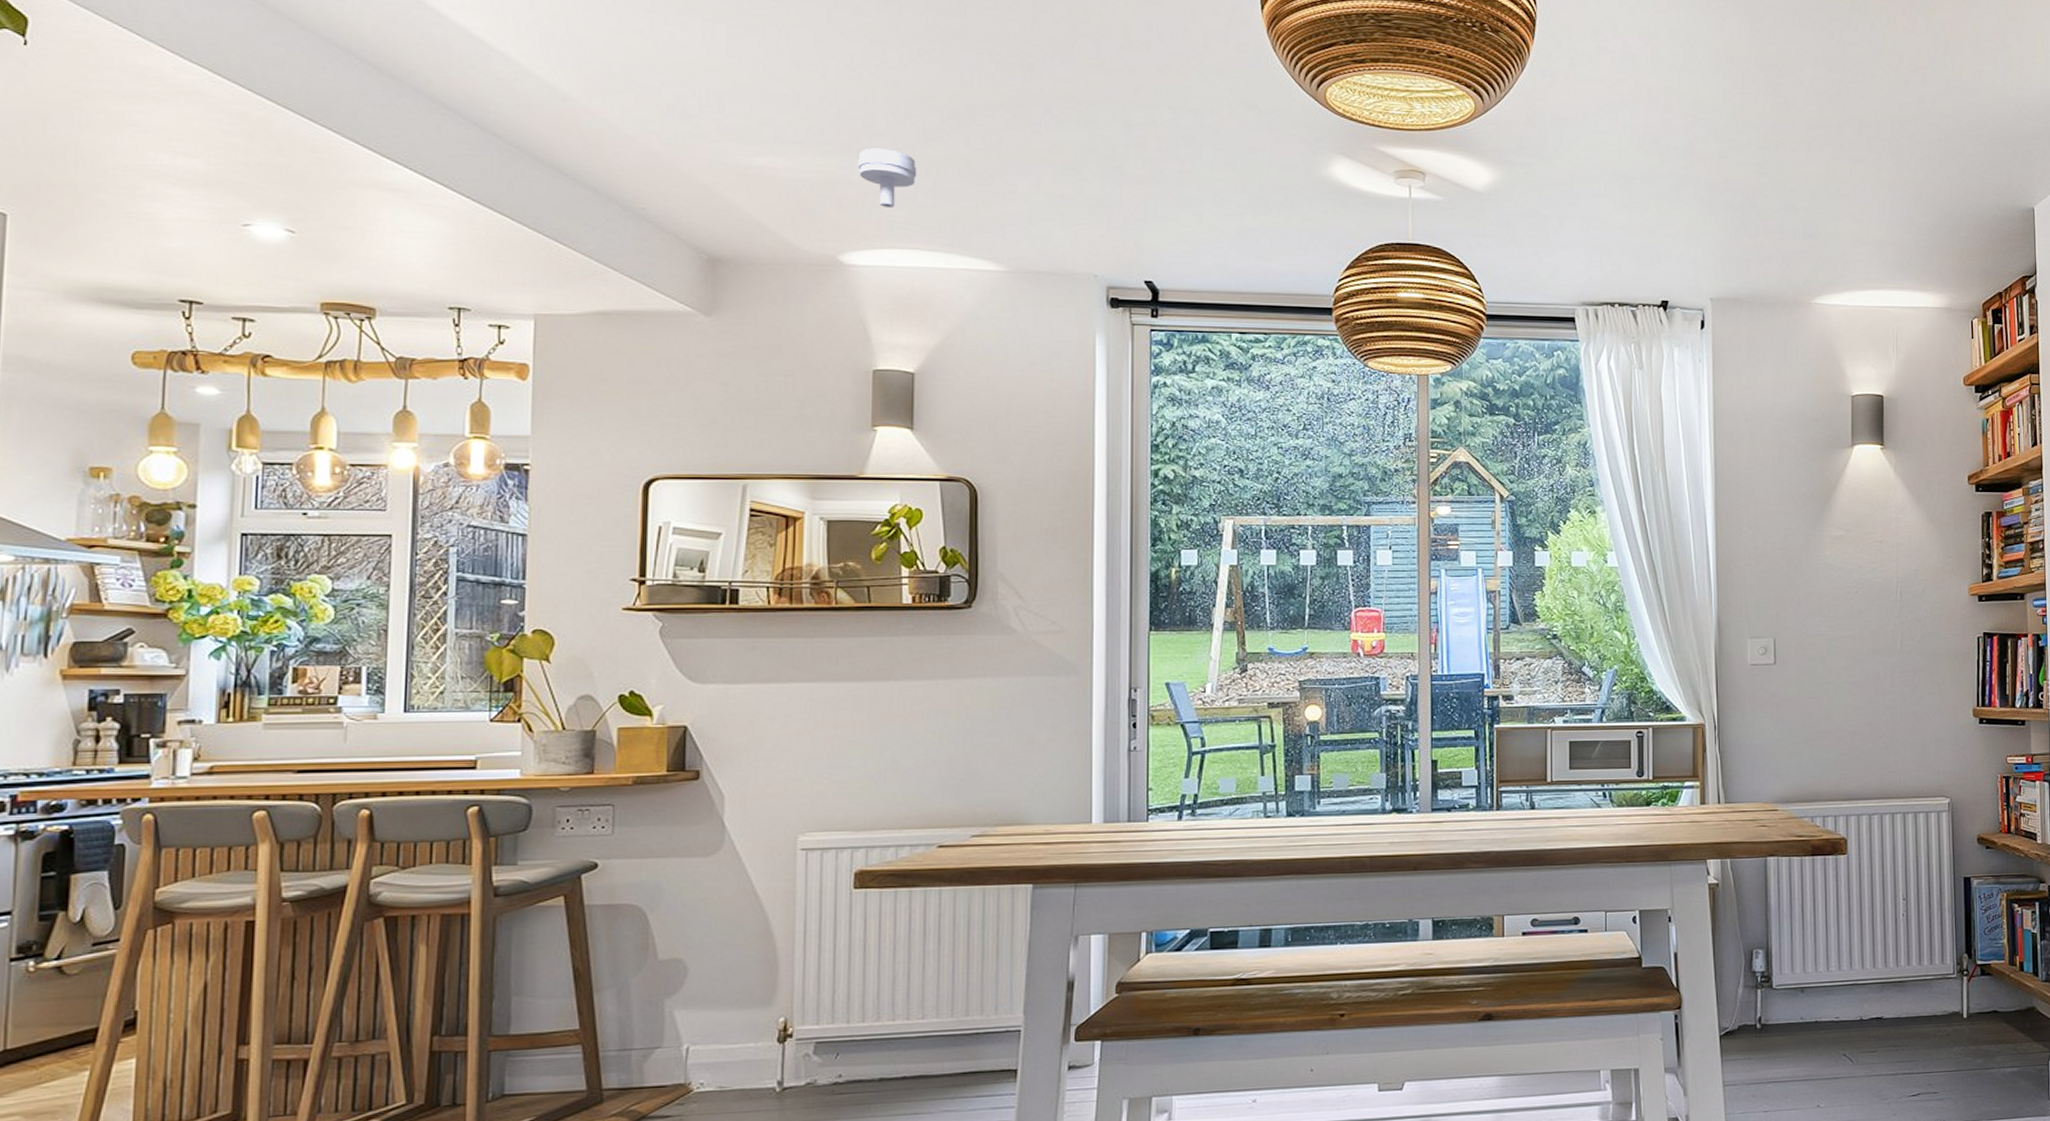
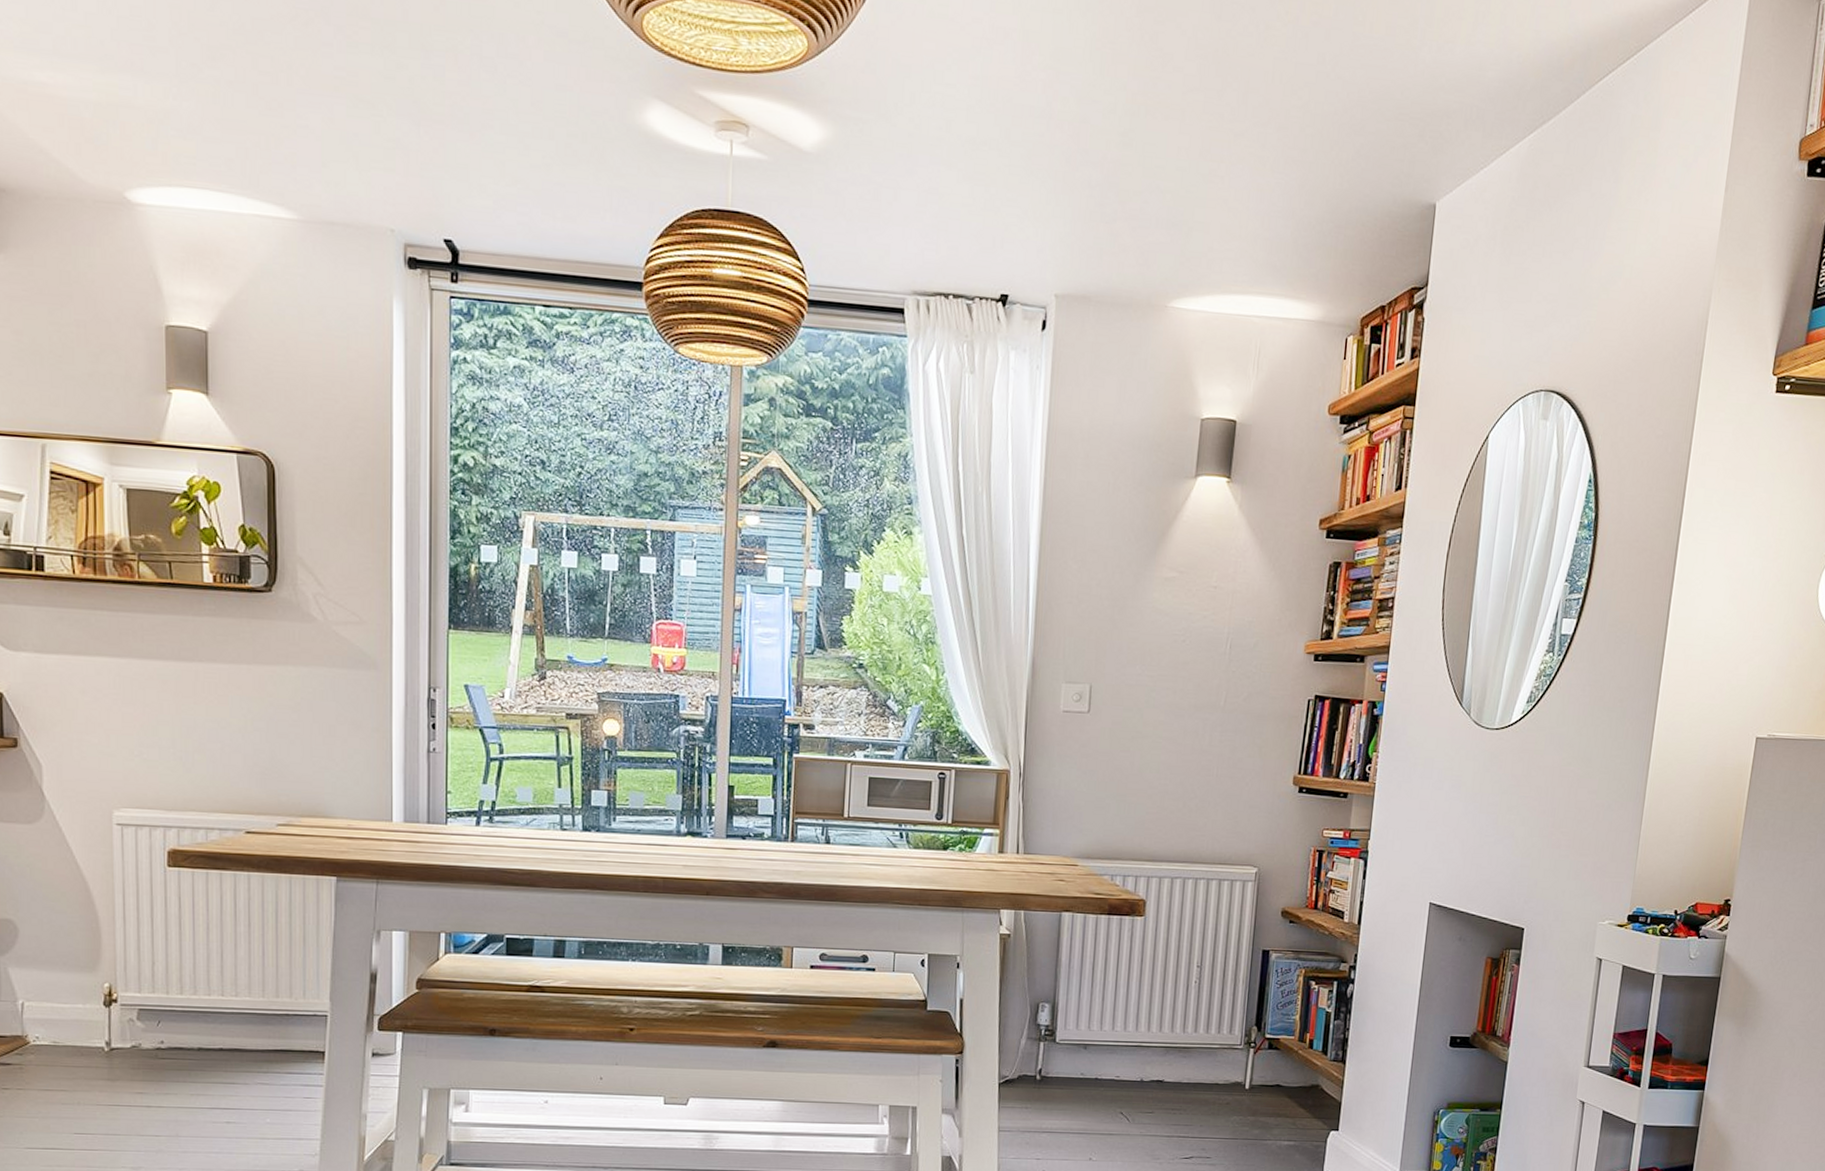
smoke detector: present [858,148,917,208] -> none [141,65,203,138]

